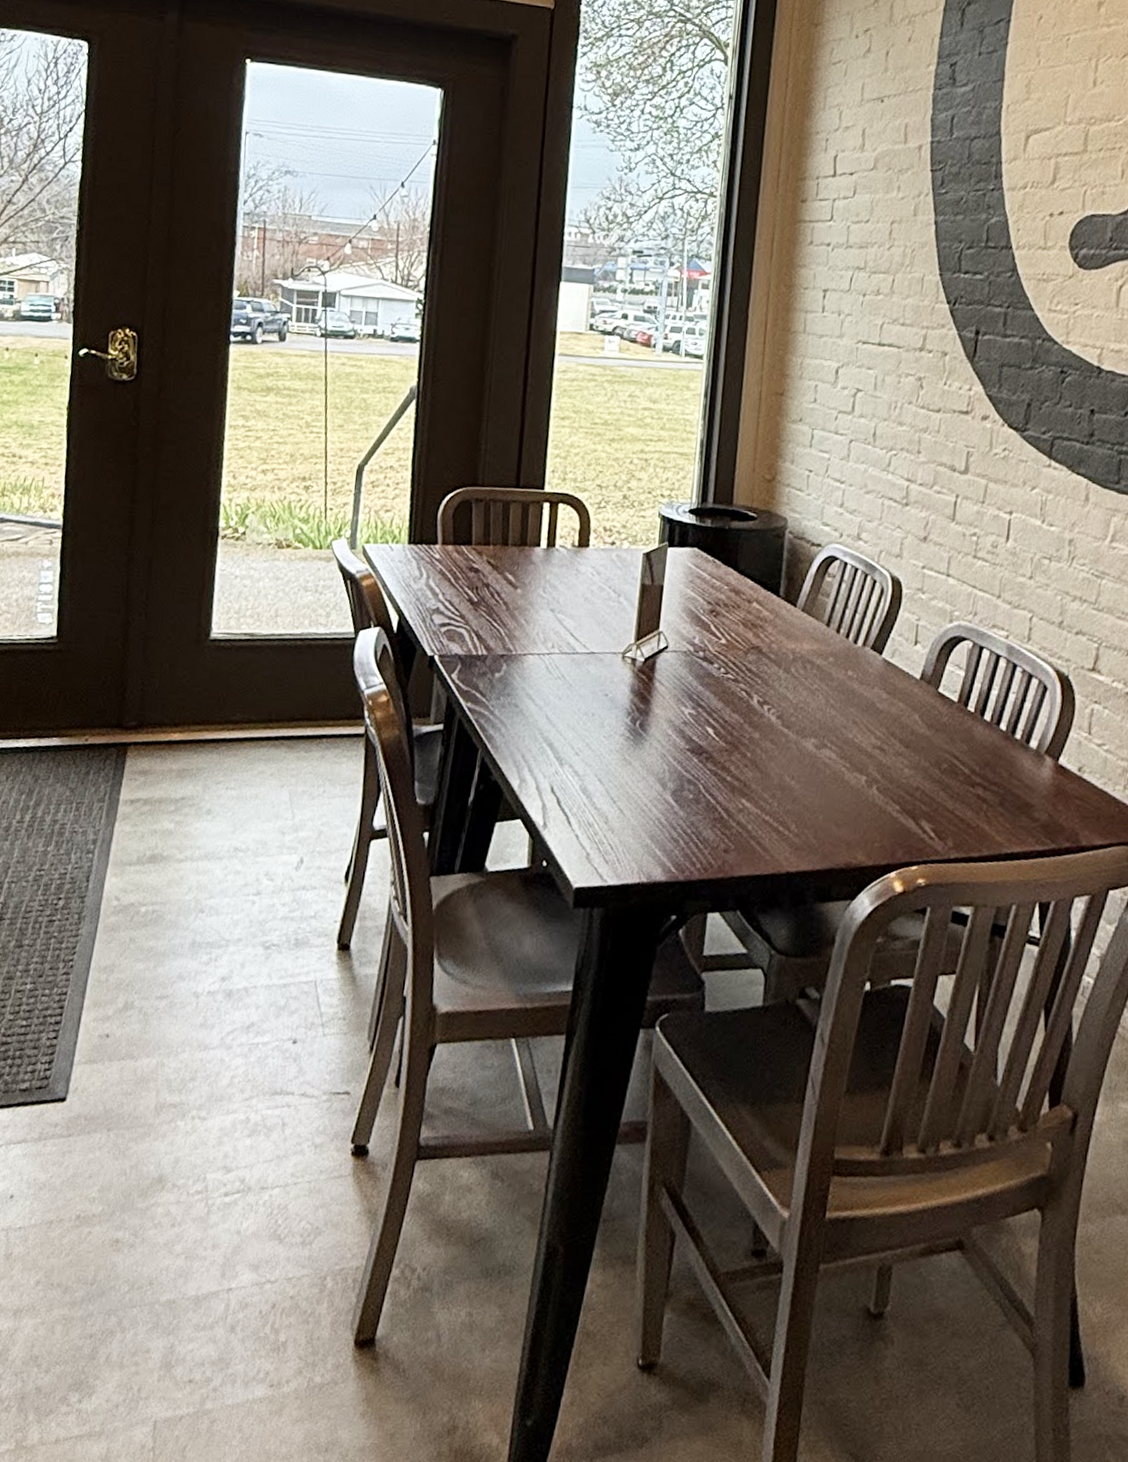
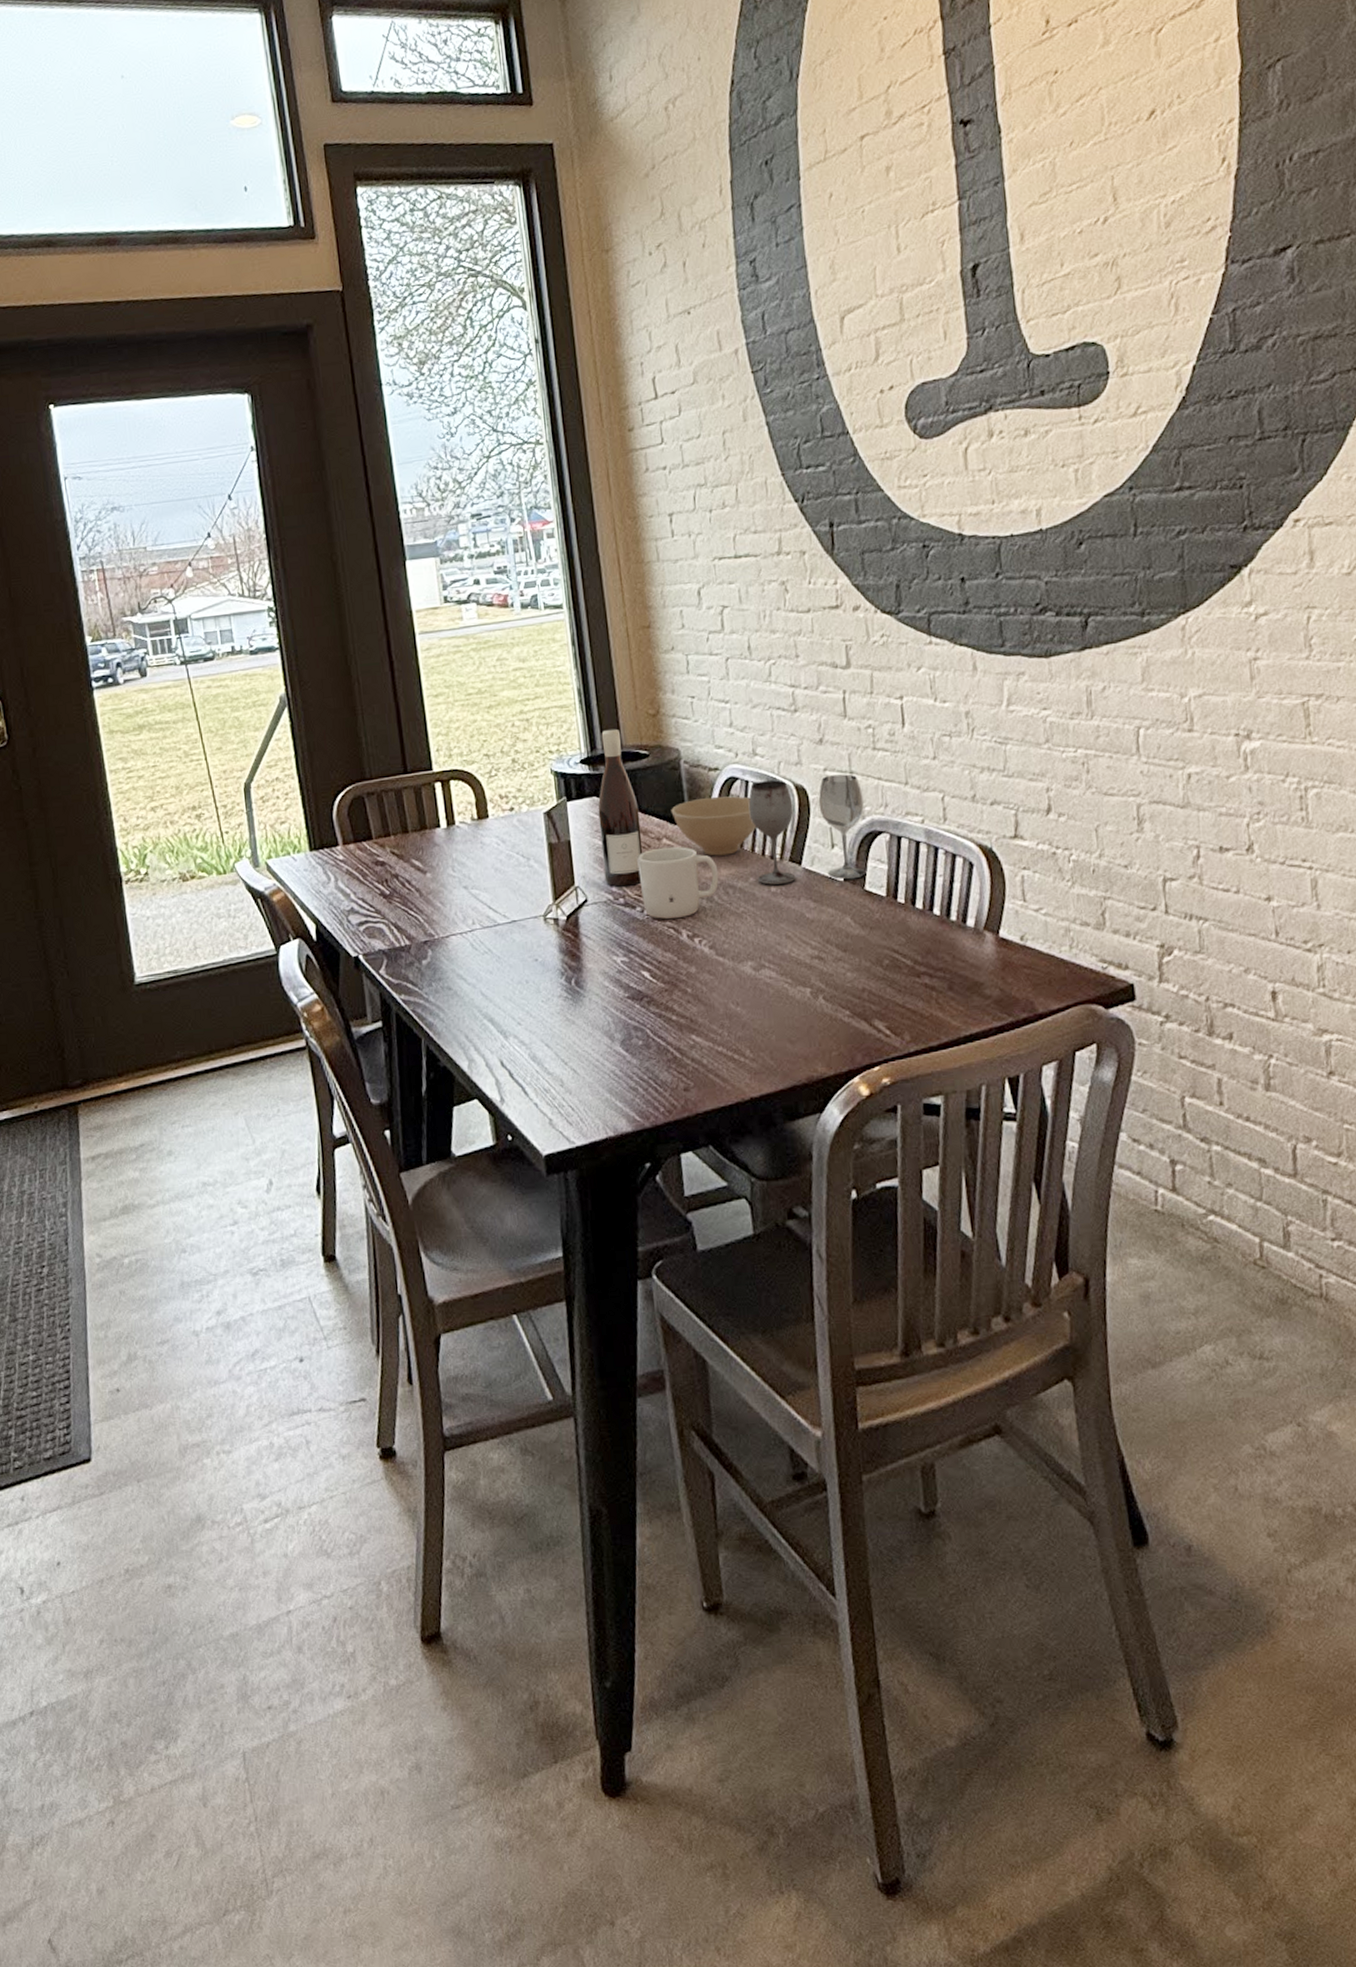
bottle: none [689,485,737,642] -> present [598,728,643,887]
mug: none [721,610,801,683] -> present [637,846,719,920]
bowl: none [767,570,846,631] -> present [671,796,756,856]
wineglass: none [837,566,955,679] -> present [748,774,866,885]

